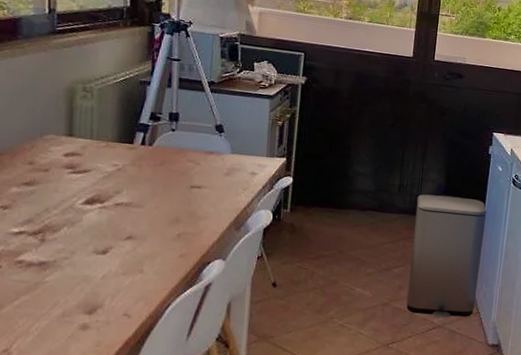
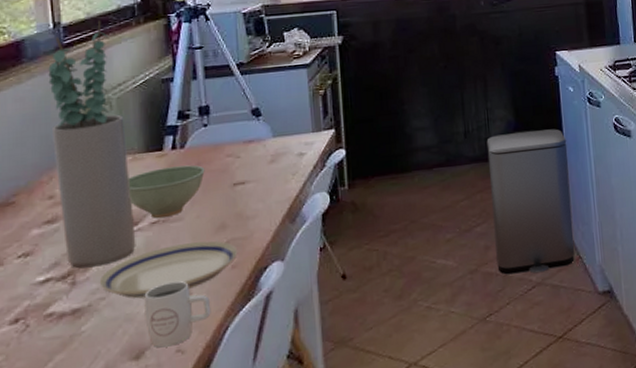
vase: none [37,15,102,231] -> present [48,20,136,268]
plate: none [65,226,187,266] -> present [99,241,238,299]
bowl: none [99,159,168,203] -> present [128,165,205,219]
mug: none [100,256,158,310] -> present [144,281,211,348]

